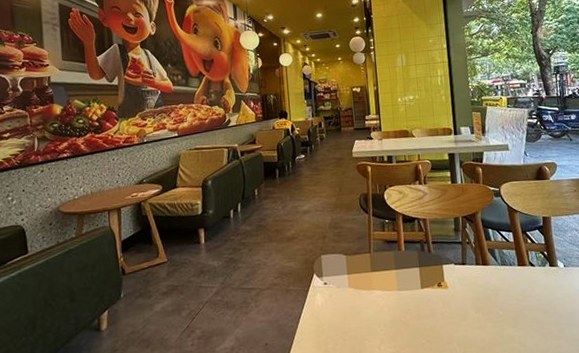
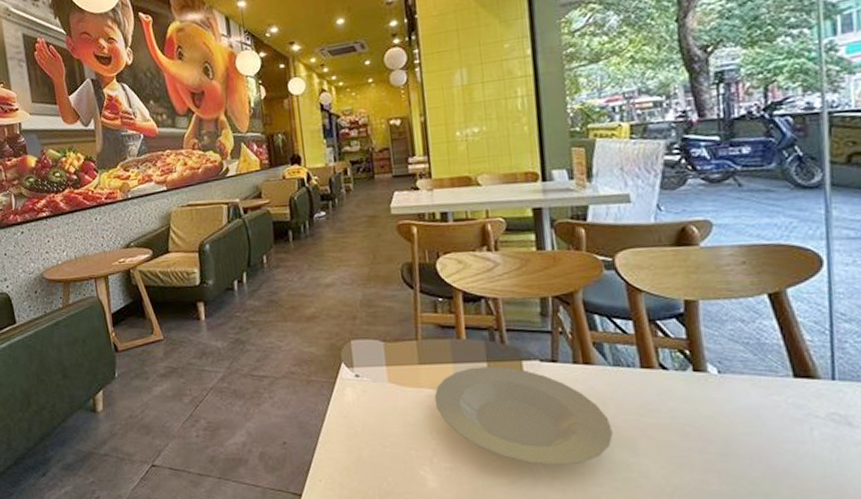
plate: none [382,270,502,344] -> present [434,366,613,467]

